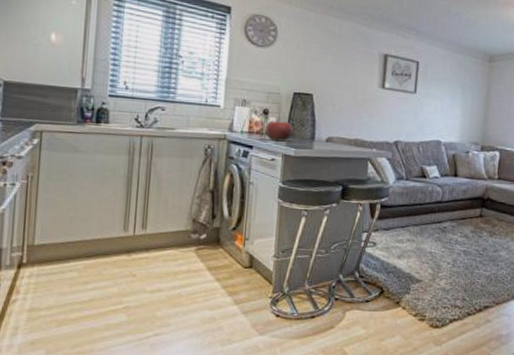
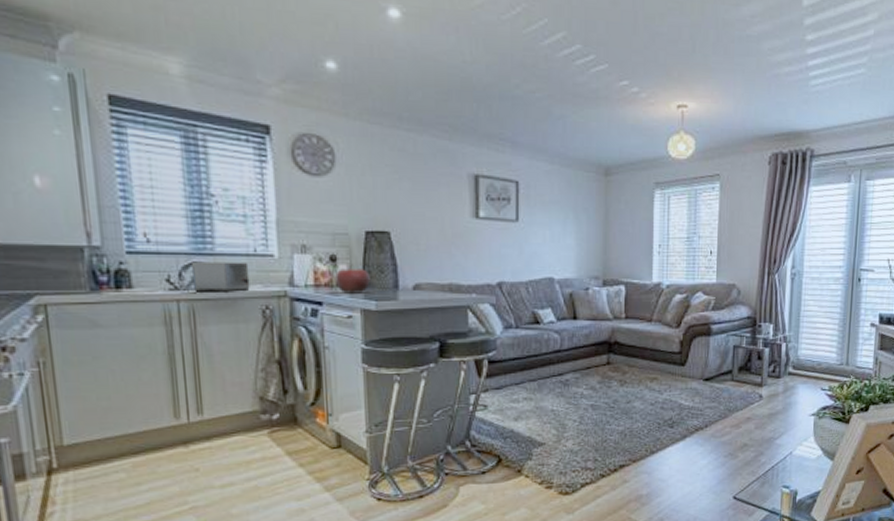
toaster: none [155,106,200,134] -> present [190,261,250,294]

